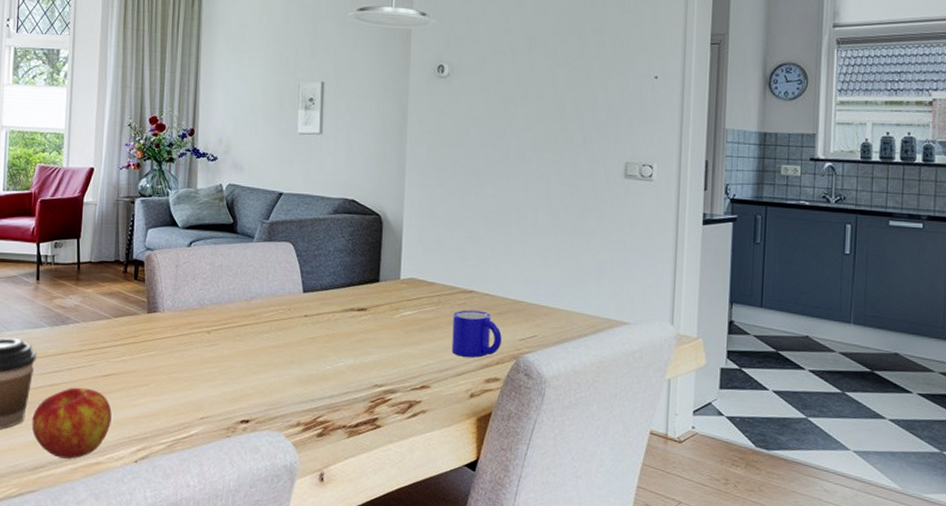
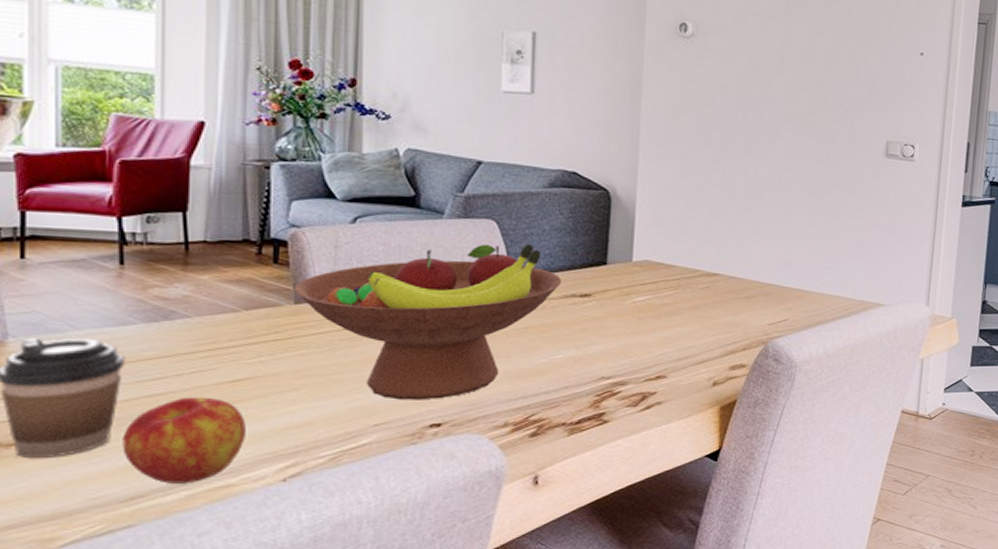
fruit bowl: none [148,263,344,399] -> present [295,243,562,400]
mug: present [451,310,502,358] -> none [692,294,749,344]

